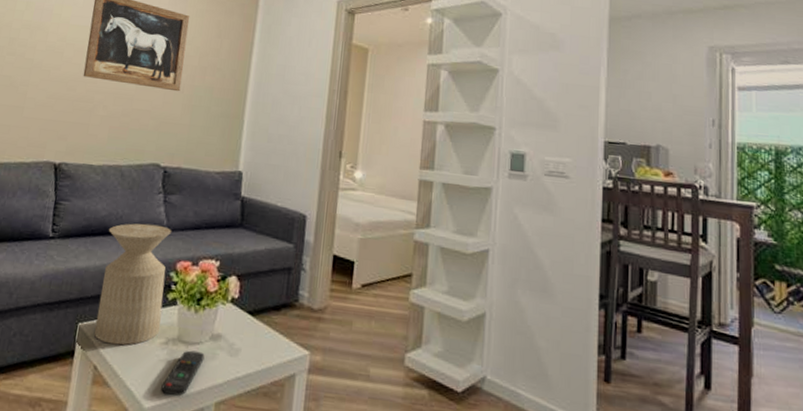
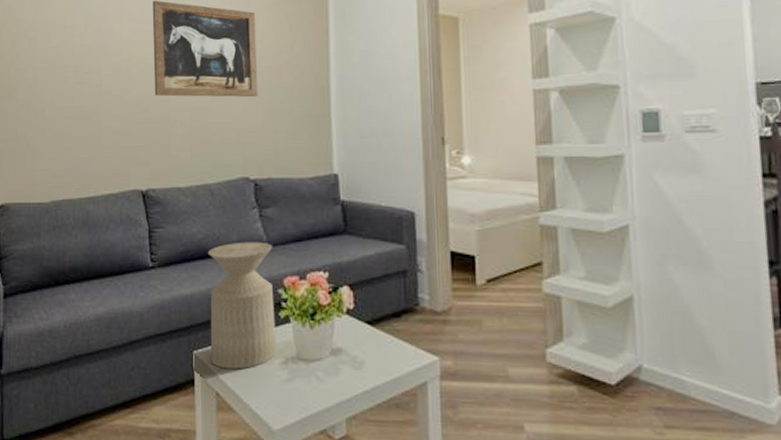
remote control: present [161,350,205,396] -> none [288,367,328,416]

